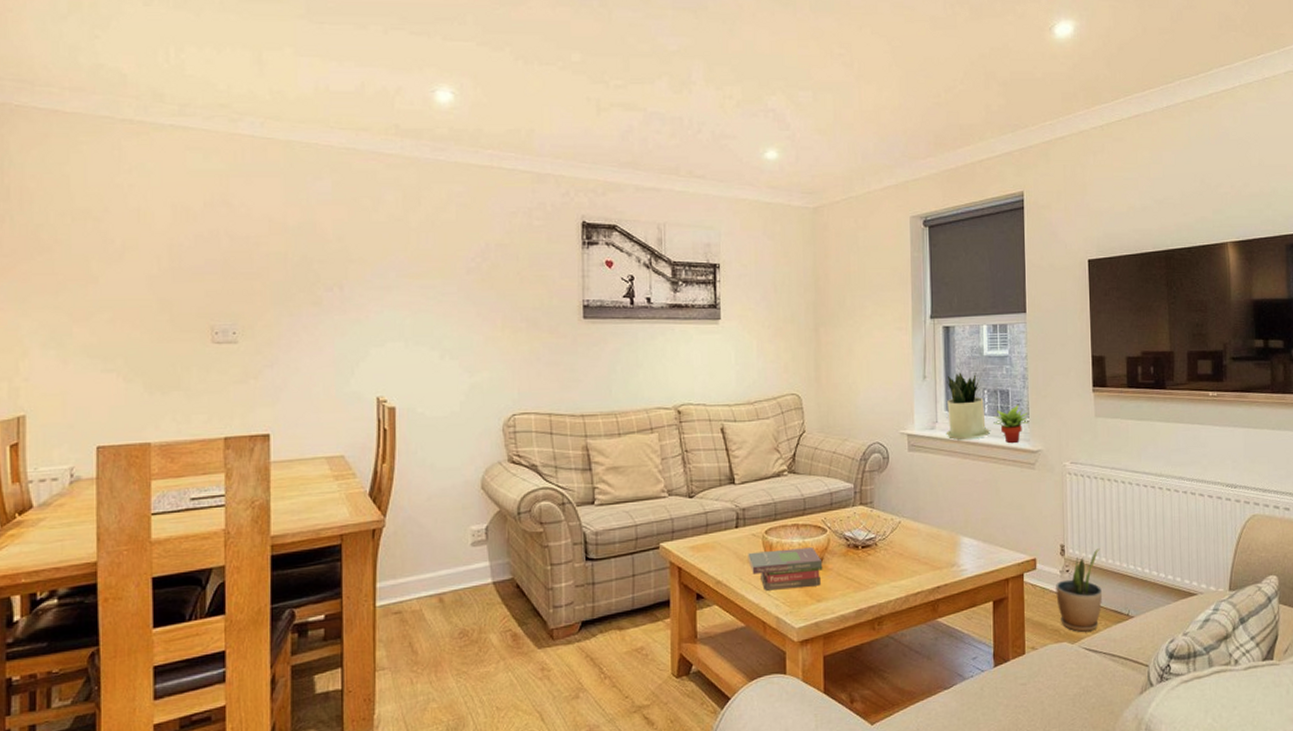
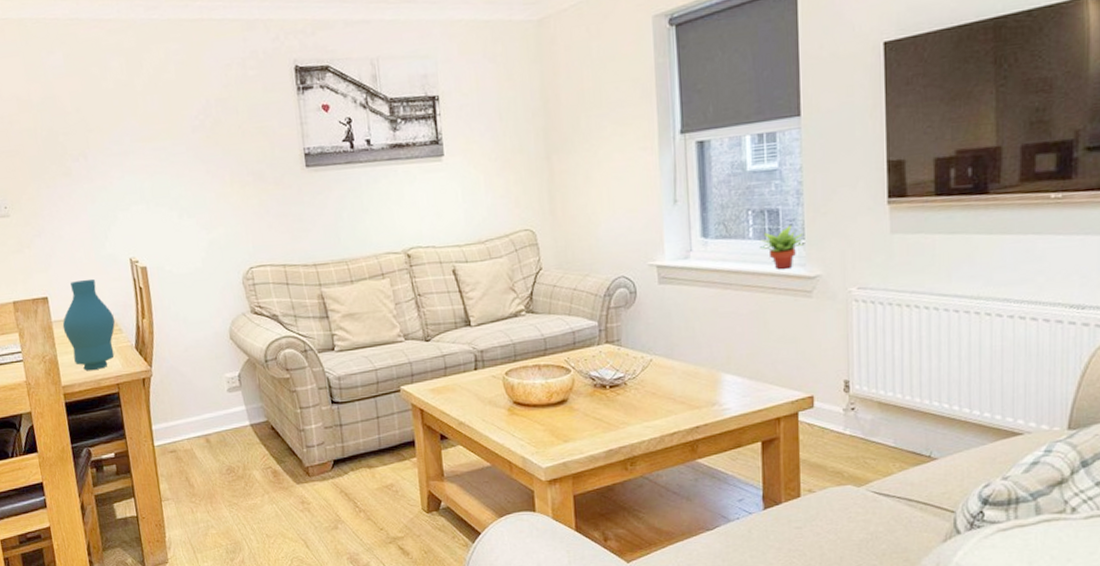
vase: none [283,416,348,518] -> present [62,278,115,370]
books: present [748,547,823,591] -> none [489,388,568,431]
planter: present [946,372,990,441] -> none [702,192,756,269]
potted plant: present [1056,548,1102,632] -> none [838,384,896,475]

